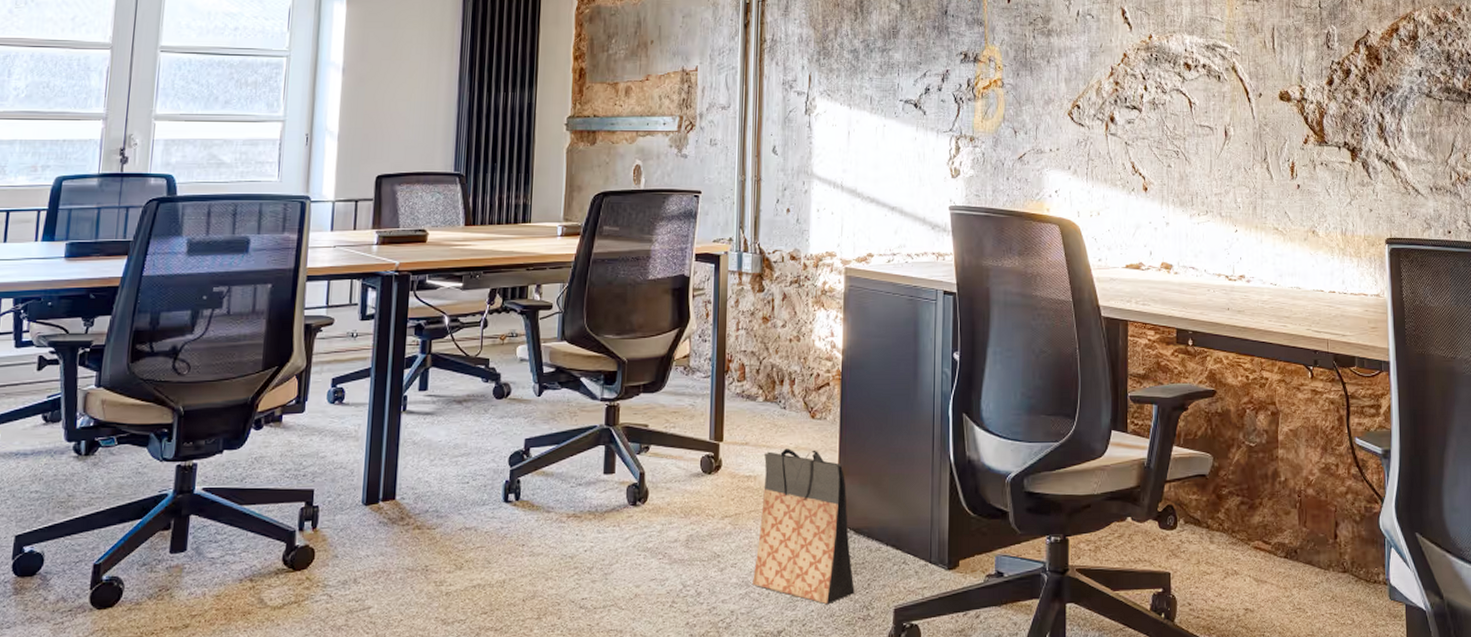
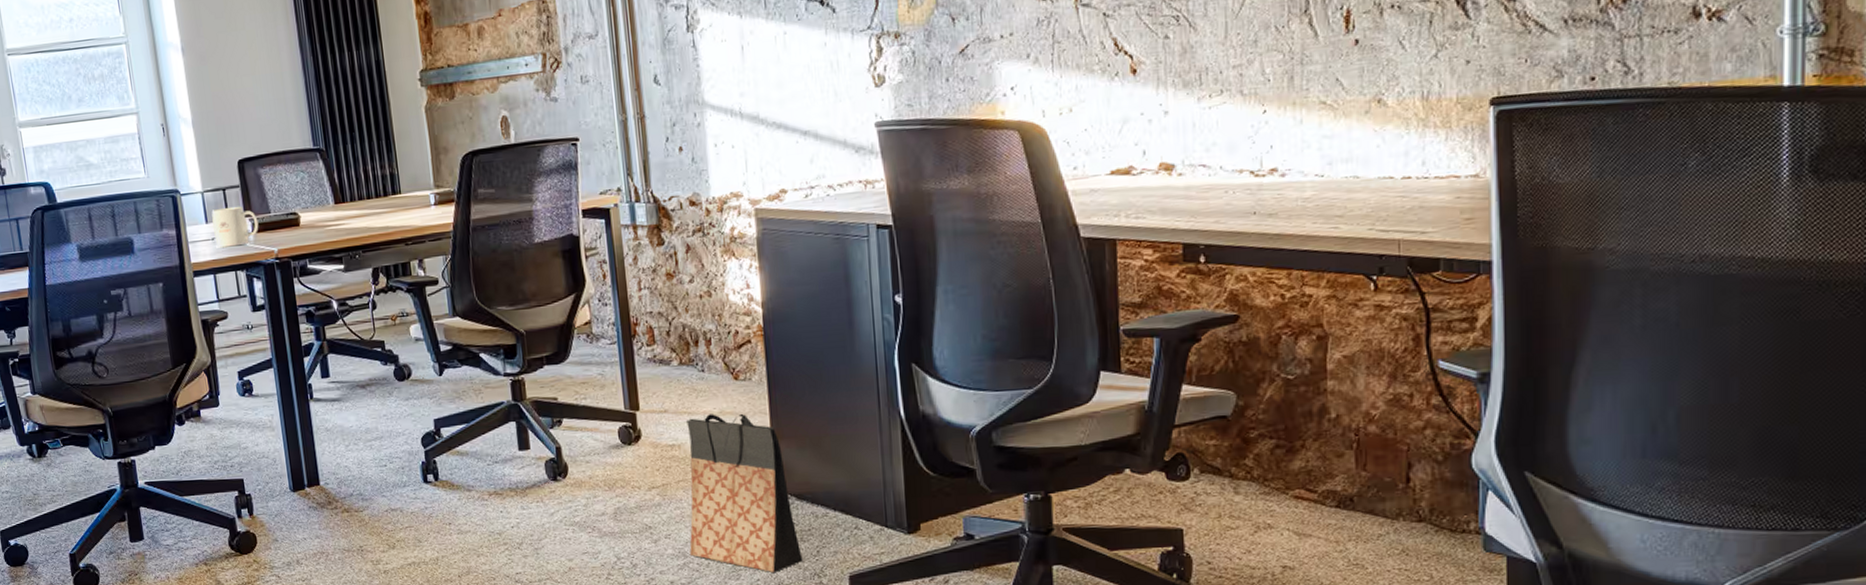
mug: none [337,218,385,256] -> present [211,206,259,248]

